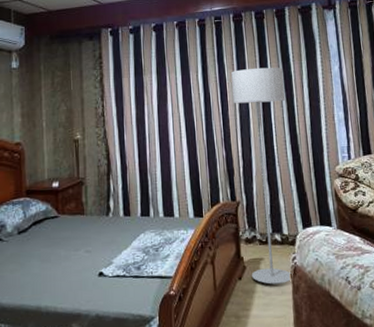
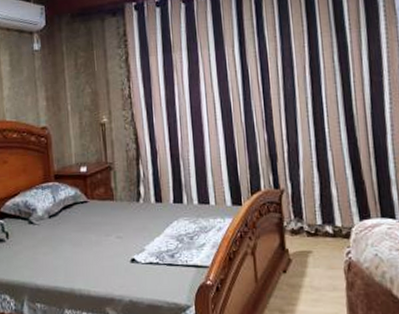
floor lamp: present [231,67,293,285] -> none [273,37,347,280]

